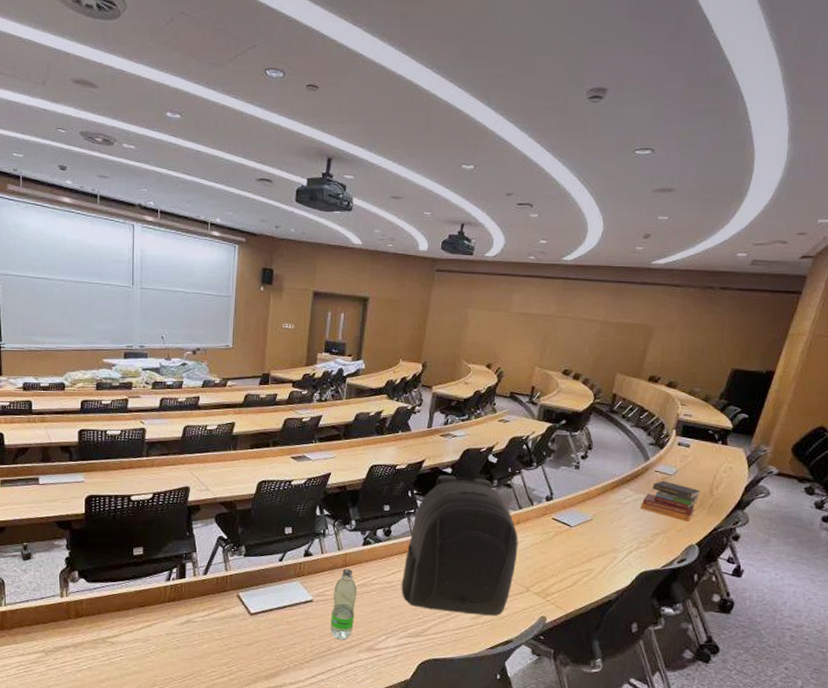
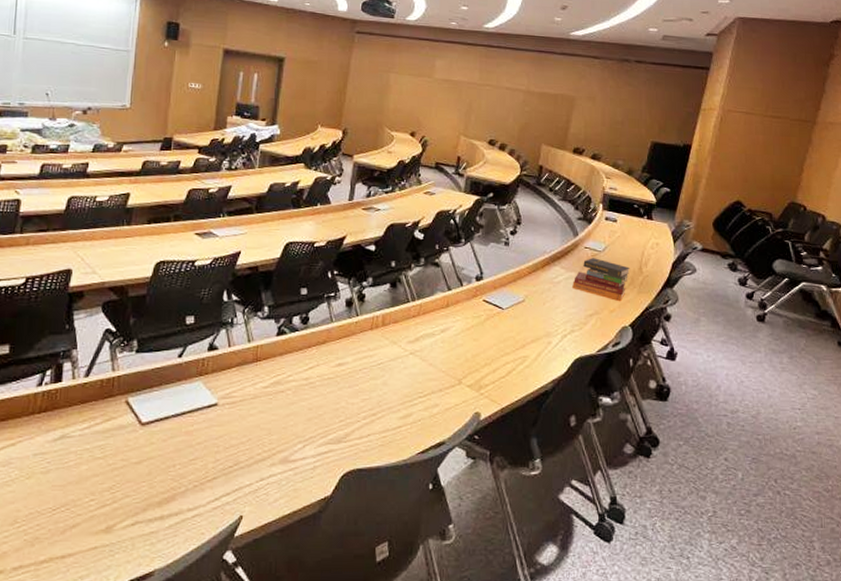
bottle: present [330,569,357,639] -> none [238,364,270,450]
backpack: present [401,475,518,616] -> none [320,253,448,414]

